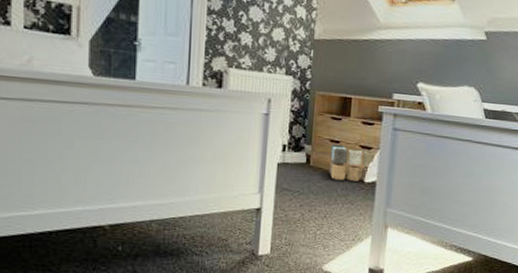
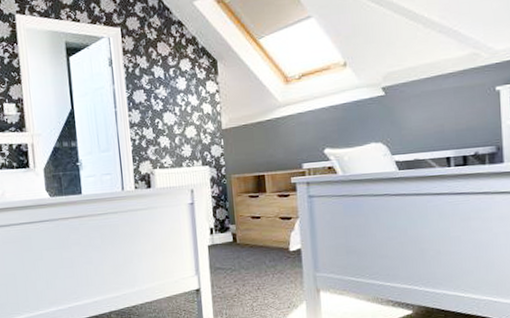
pouf: present [329,144,377,182] -> none [253,220,297,253]

